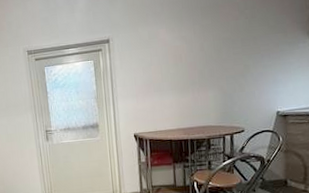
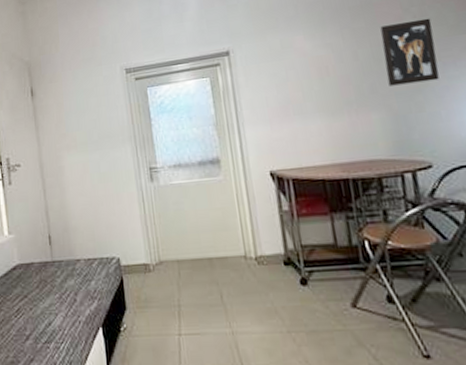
wall art: none [221,19,258,72] -> present [380,18,440,86]

